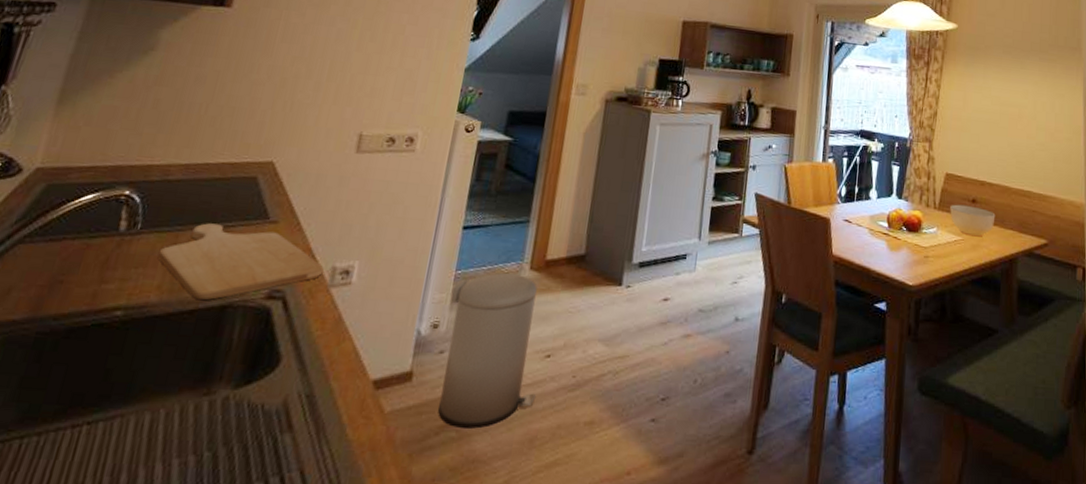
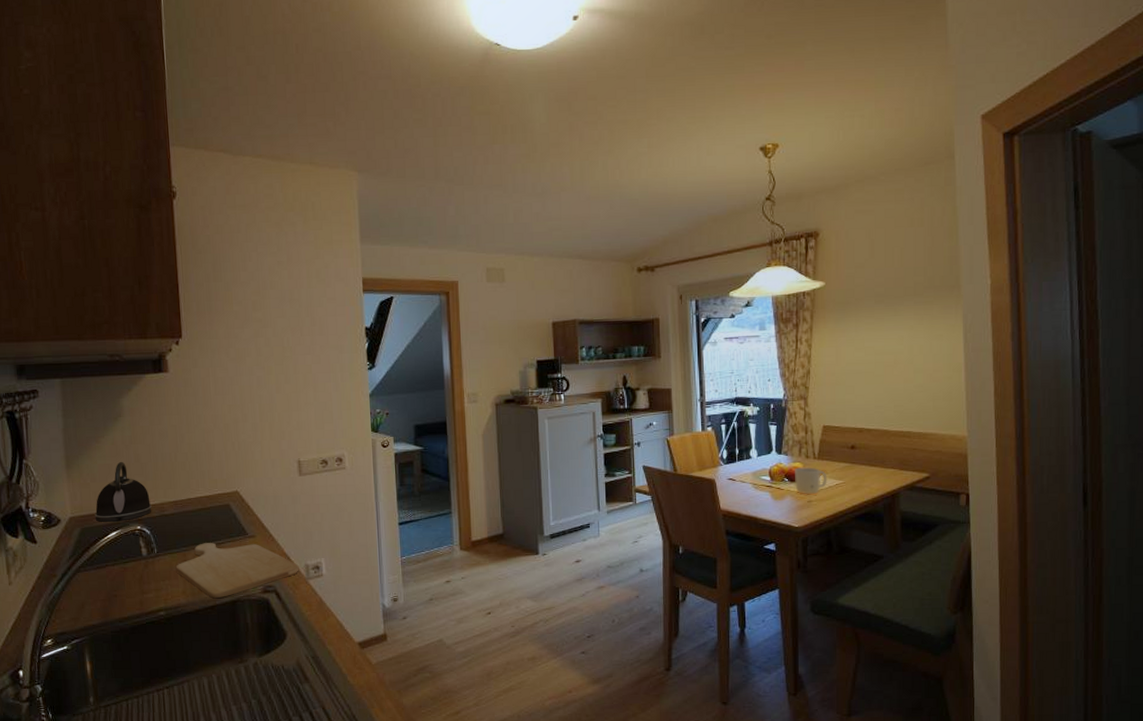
kettle: none [71,106,156,182] -> present [95,462,152,523]
pedal bin: present [438,272,537,429] -> none [401,554,485,670]
mug: none [912,216,946,250] -> present [794,467,827,495]
bowl: present [949,204,996,237] -> none [828,452,875,479]

